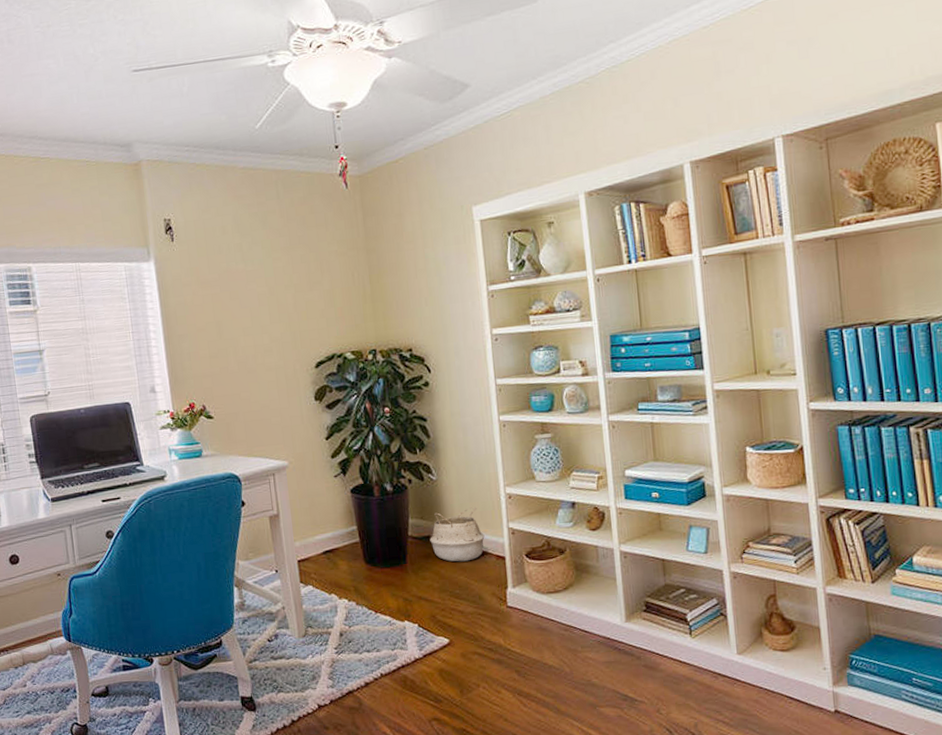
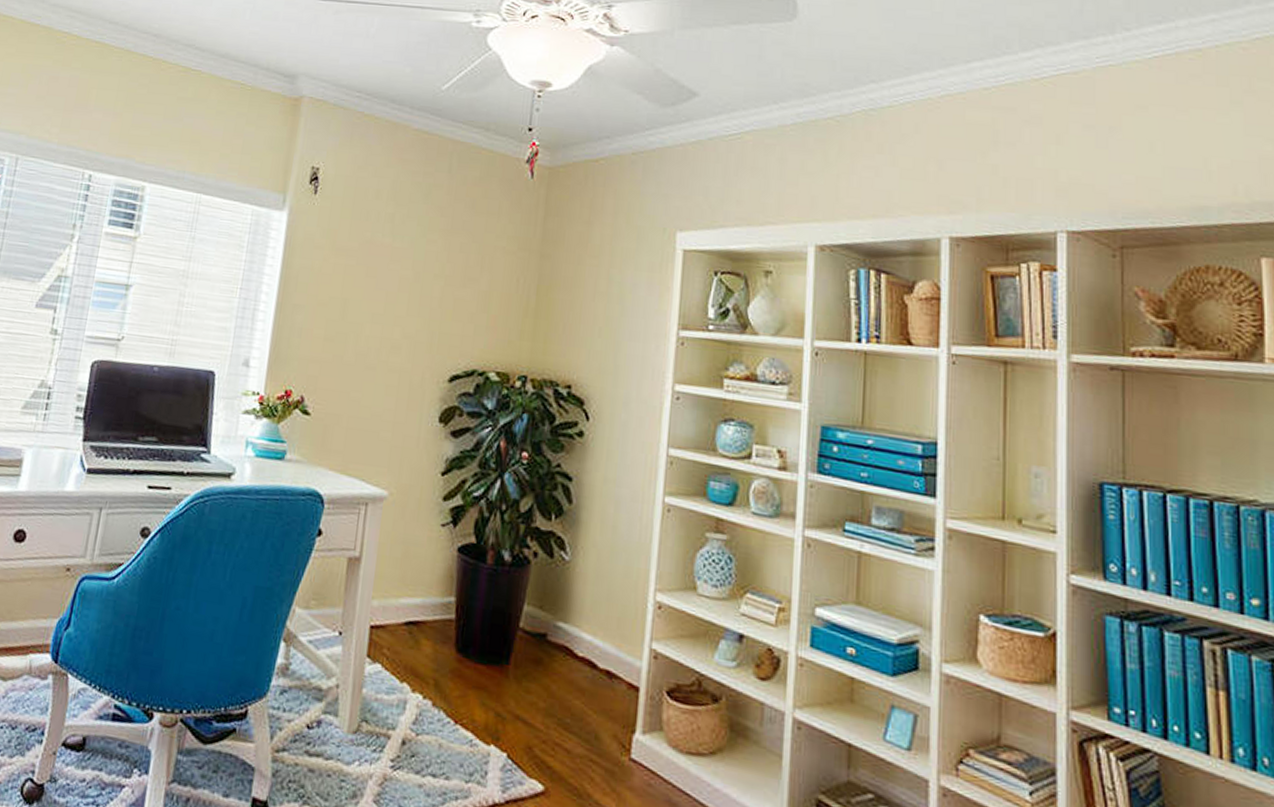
woven basket: present [430,507,485,562] -> none [545,604,618,682]

